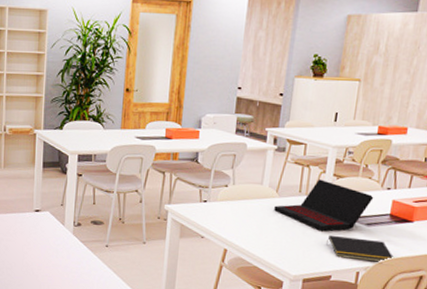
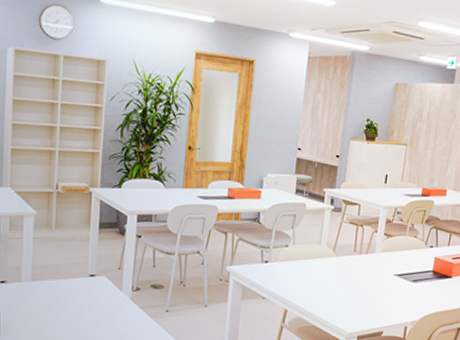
laptop: present [274,179,374,232] -> none [331,238,419,289]
notepad: present [326,235,395,262] -> none [378,292,437,317]

